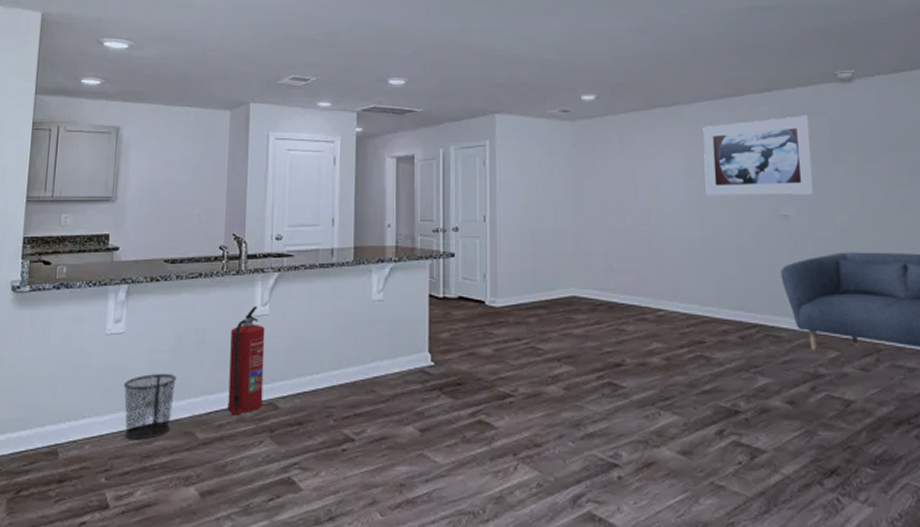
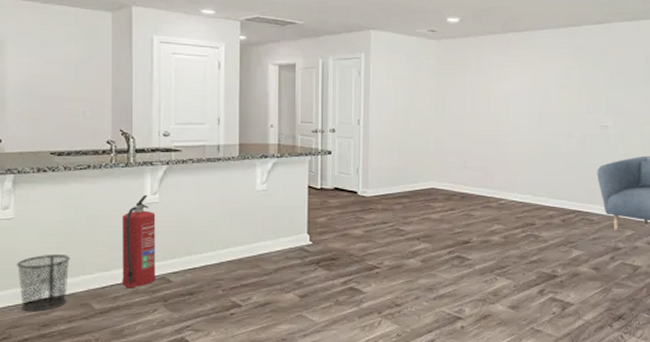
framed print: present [702,115,816,196] -> none [545,45,631,110]

